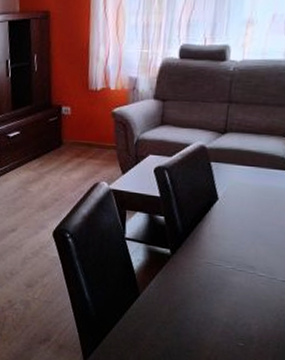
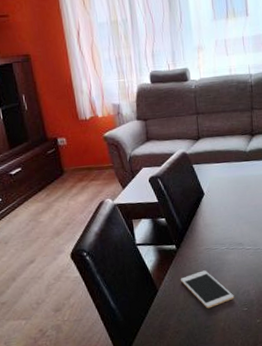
cell phone: none [167,286,231,331] -> present [180,270,234,309]

